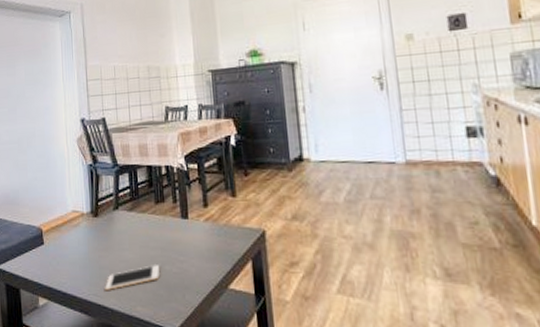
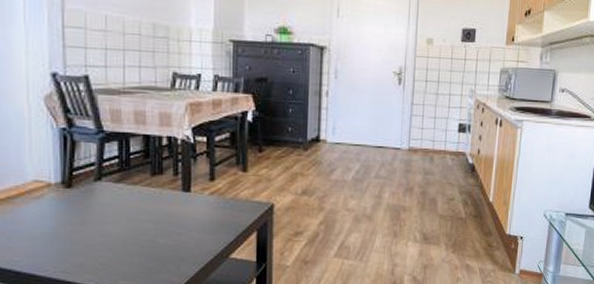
cell phone: present [105,265,160,291] -> none [77,238,152,267]

